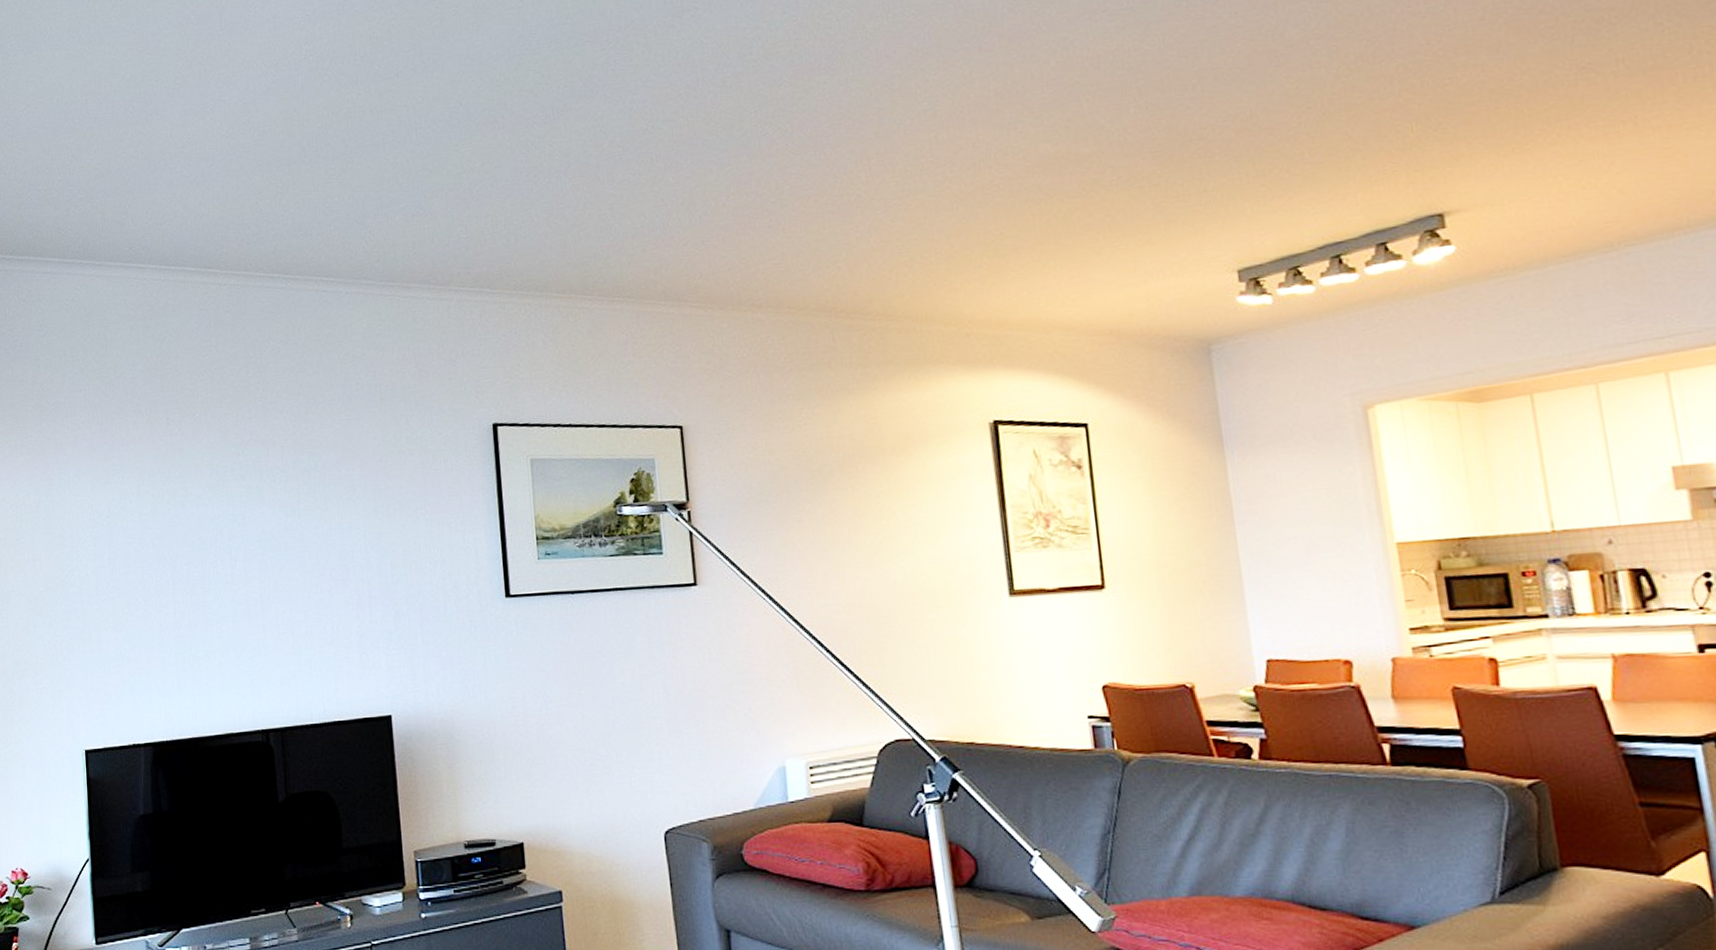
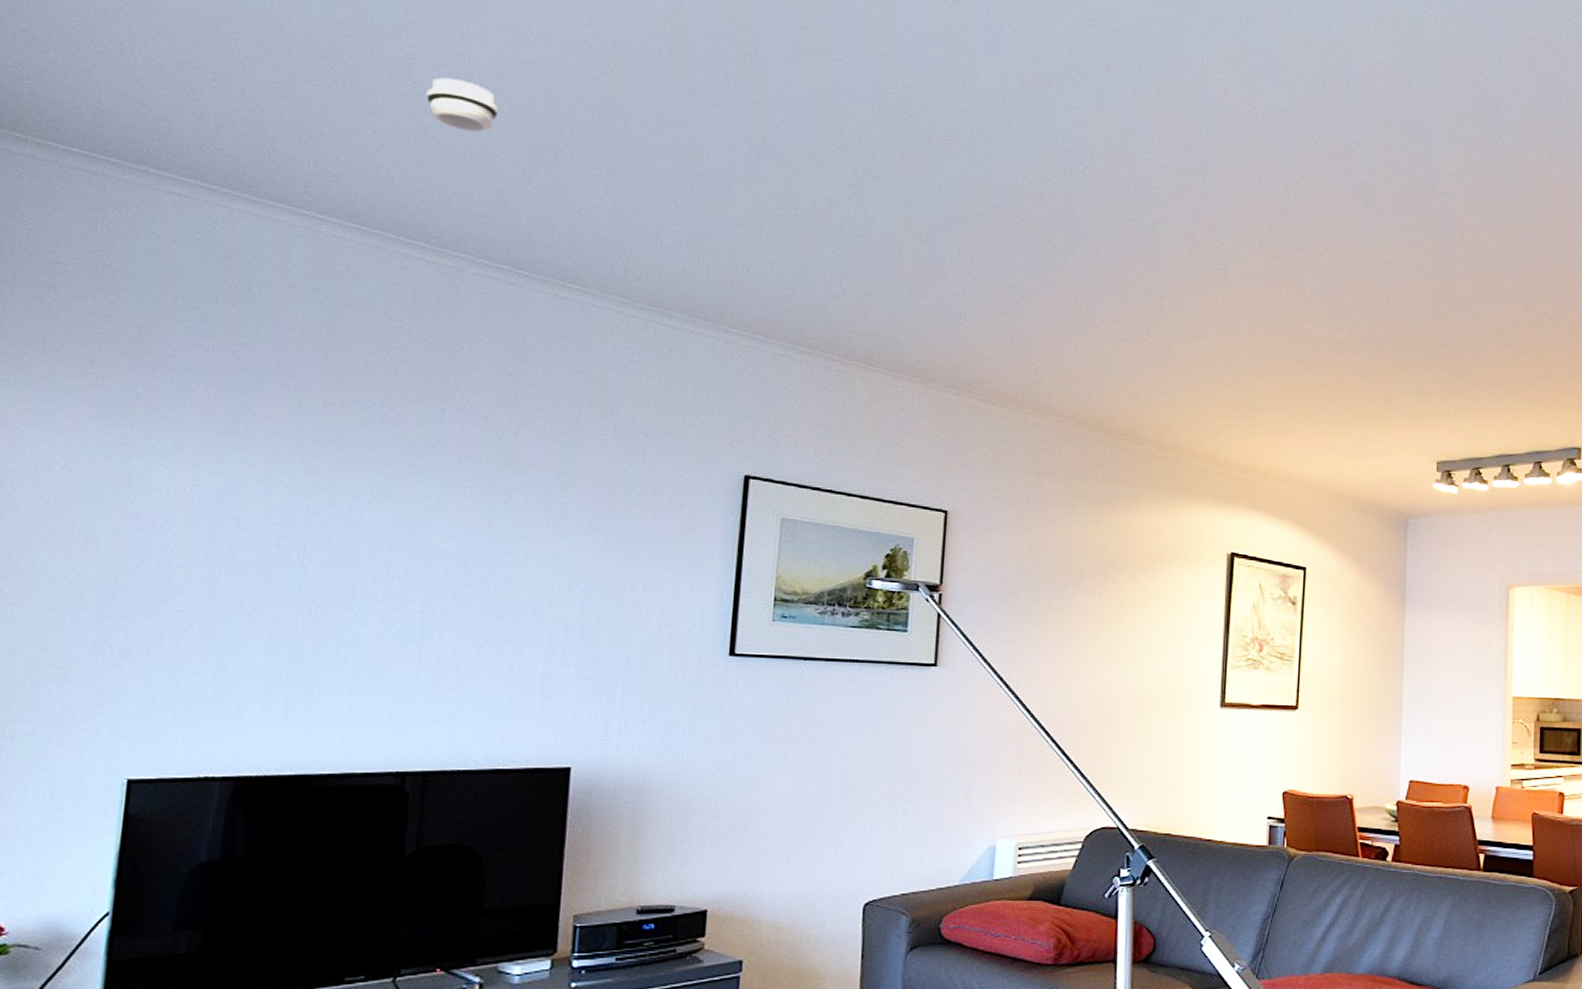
smoke detector: none [198,121,251,166] -> present [426,77,499,133]

